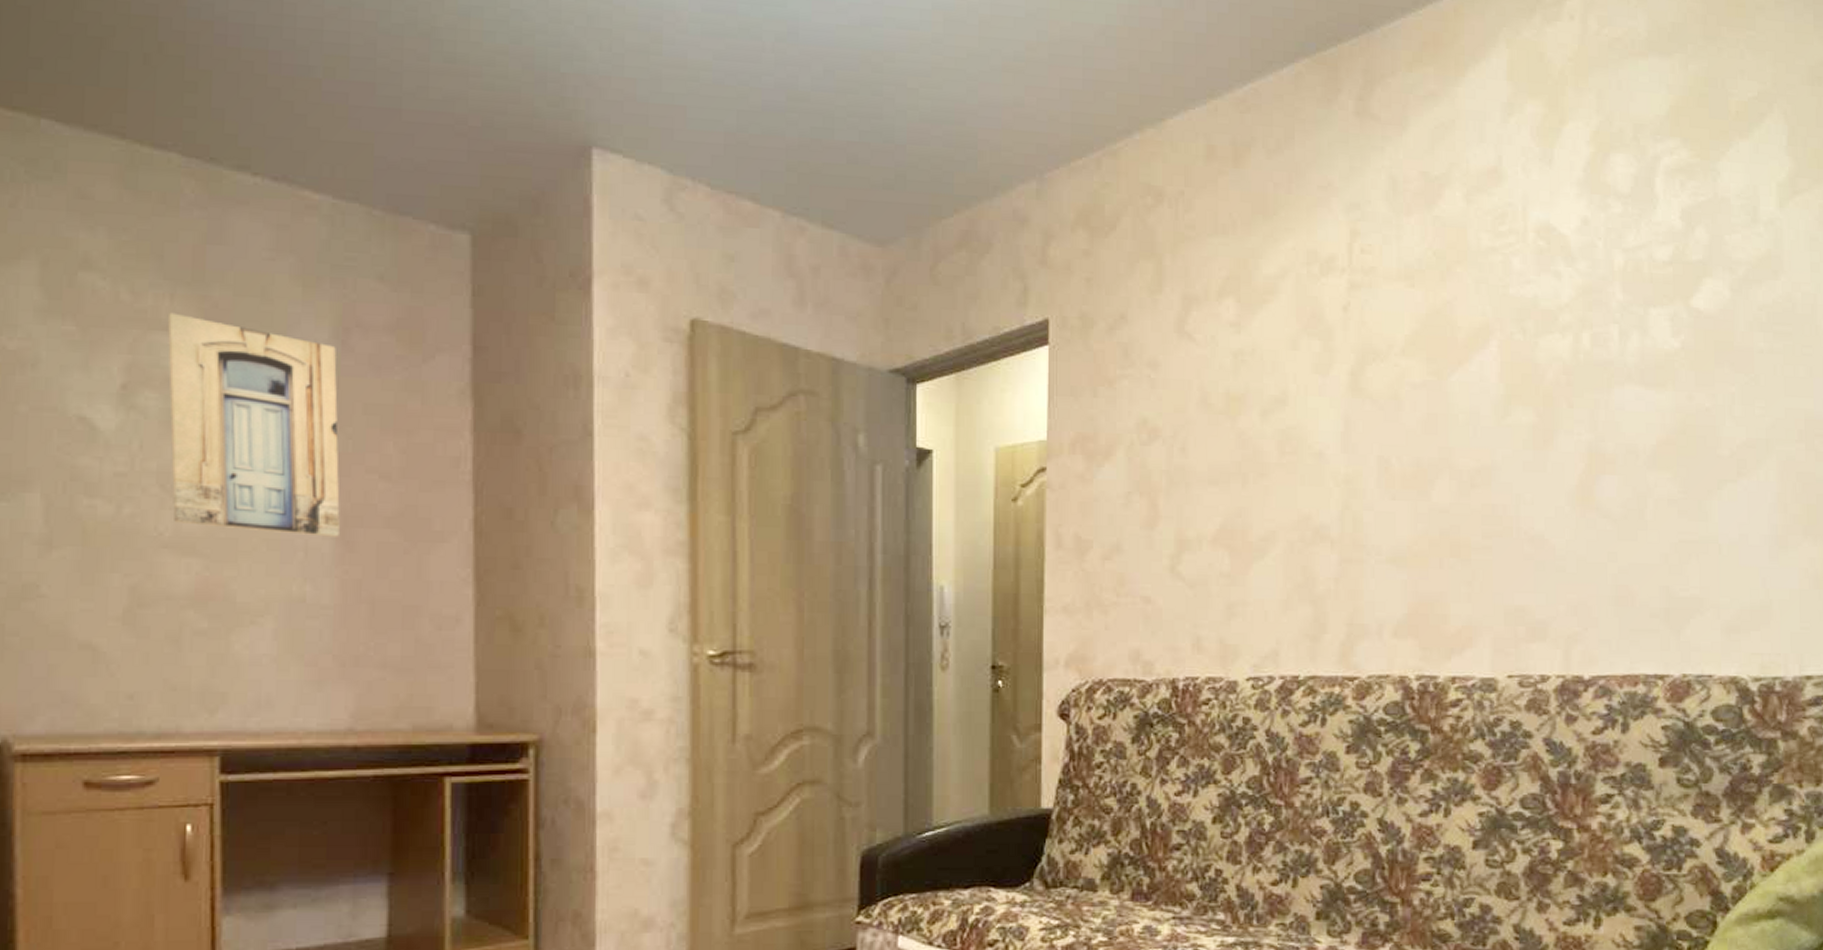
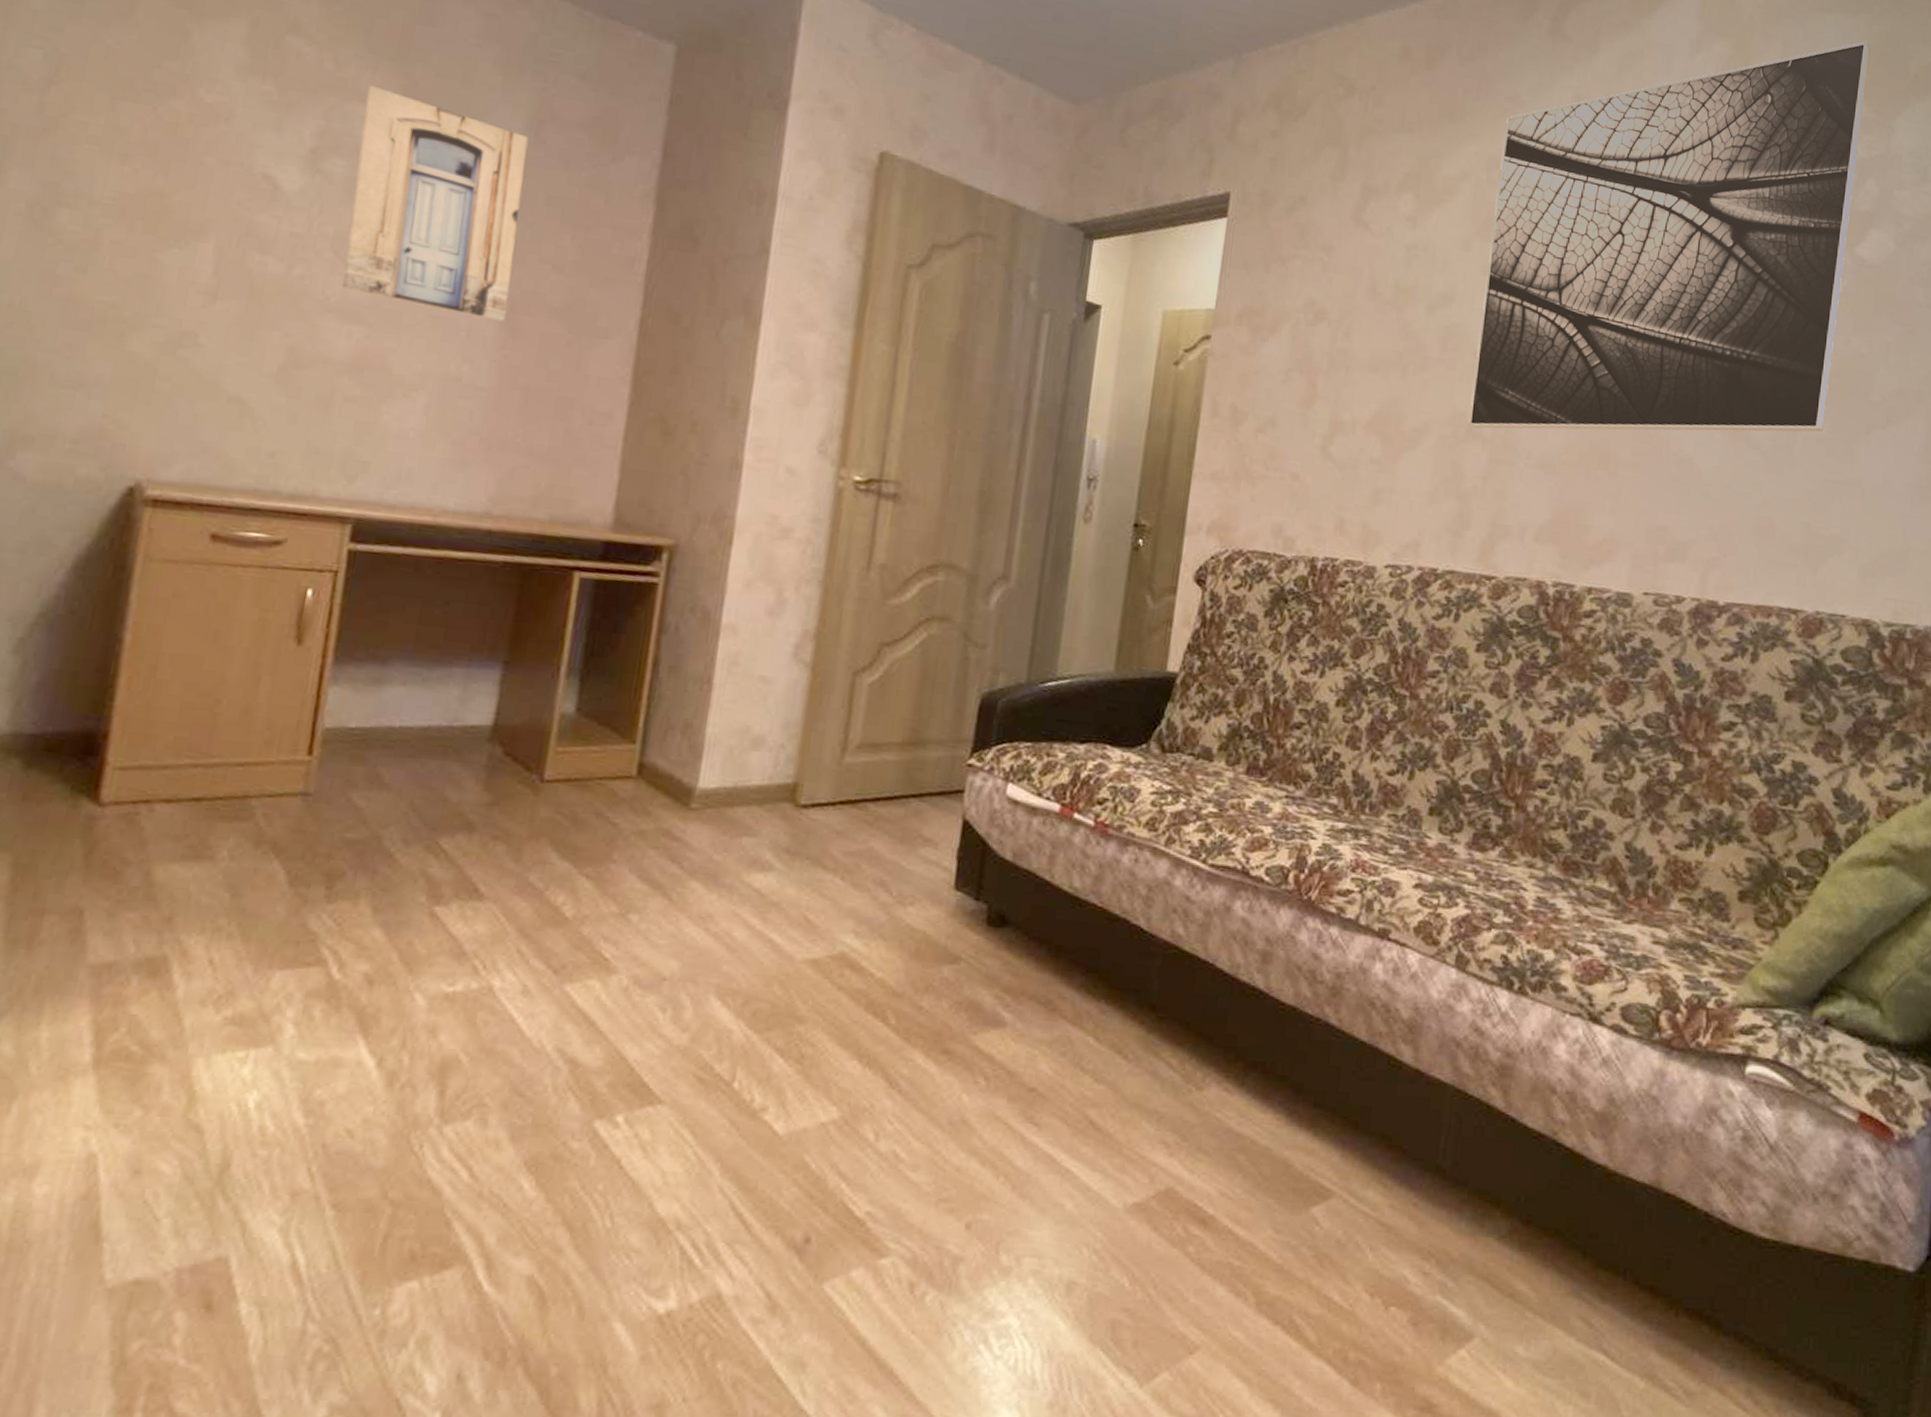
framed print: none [1315,82,1688,529] -> present [1469,41,1870,432]

